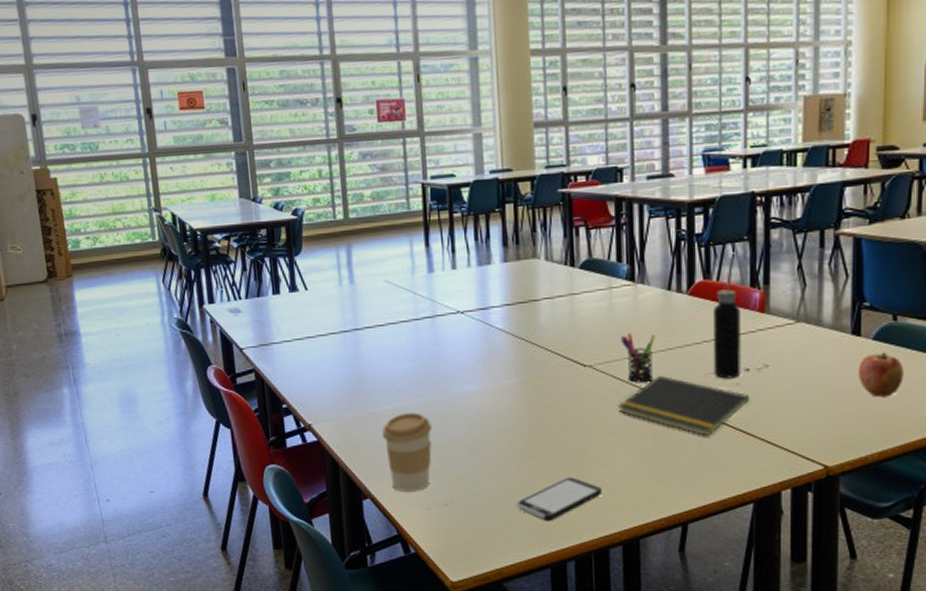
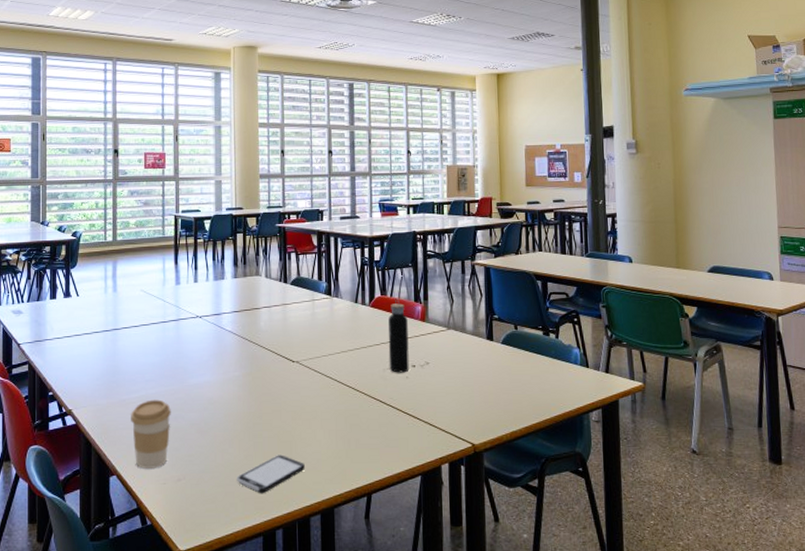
notepad: present [619,375,750,437] -> none [319,369,416,420]
pen holder: present [621,333,655,383] -> none [321,336,346,376]
apple: present [857,351,904,397] -> none [492,353,525,389]

